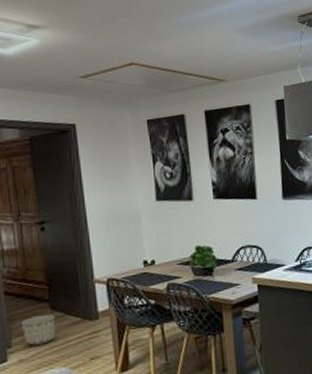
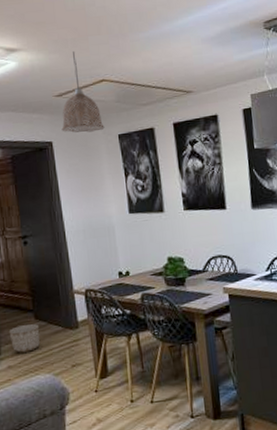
pendant lamp: none [86,32,132,116] -> present [62,51,105,133]

